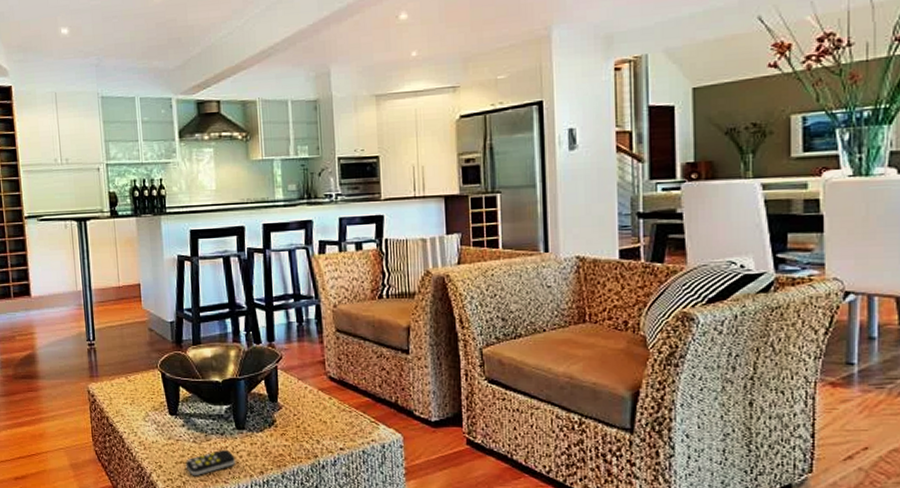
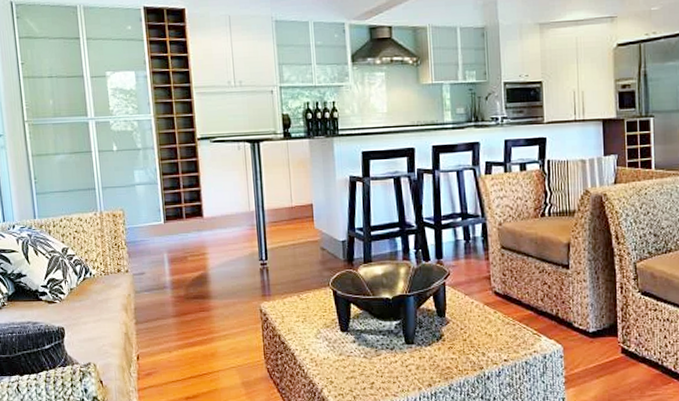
remote control: present [185,449,236,477] -> none [356,363,405,391]

